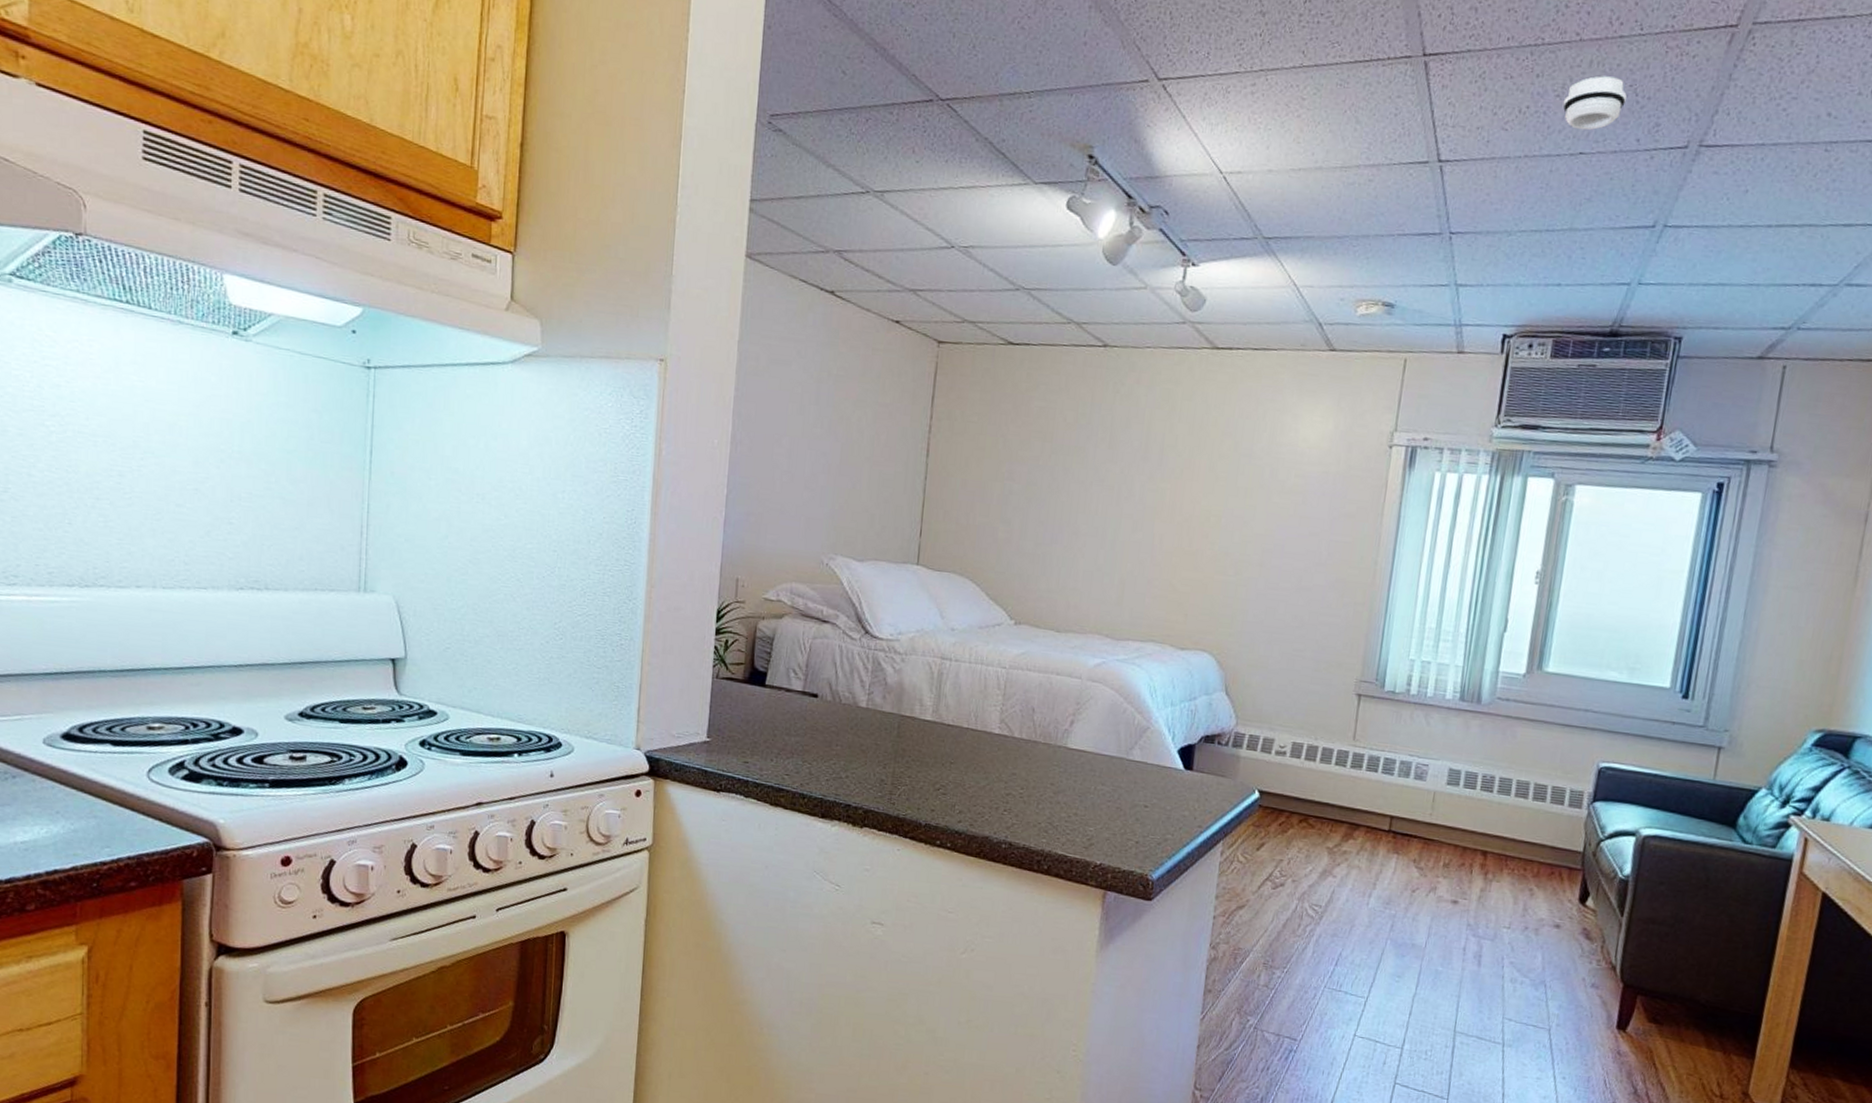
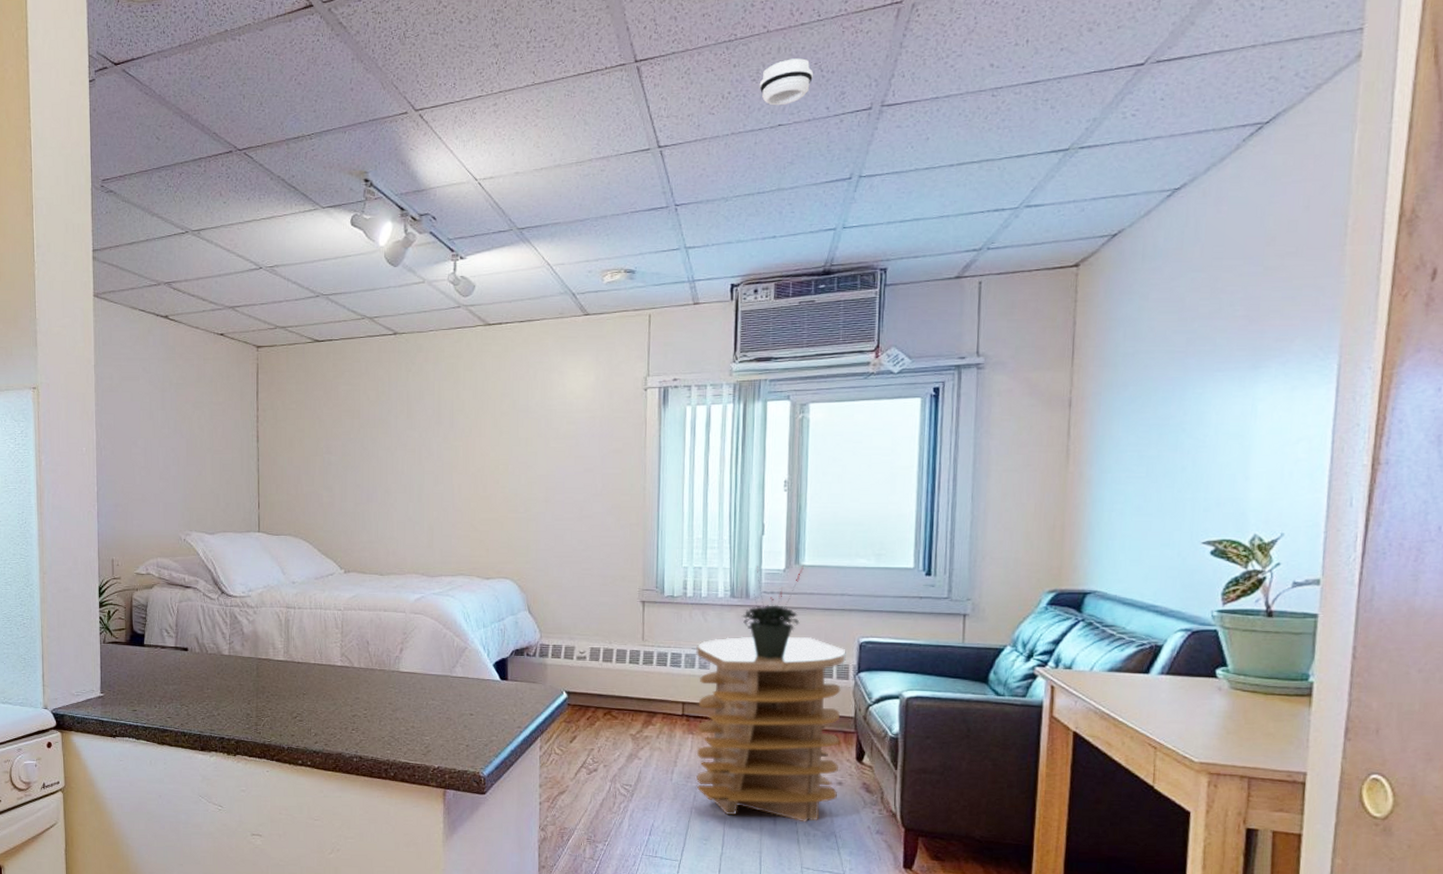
side table: none [1395,746,1583,967] -> present [695,637,846,822]
potted plant: none [1469,667,1547,778] -> present [741,566,804,659]

